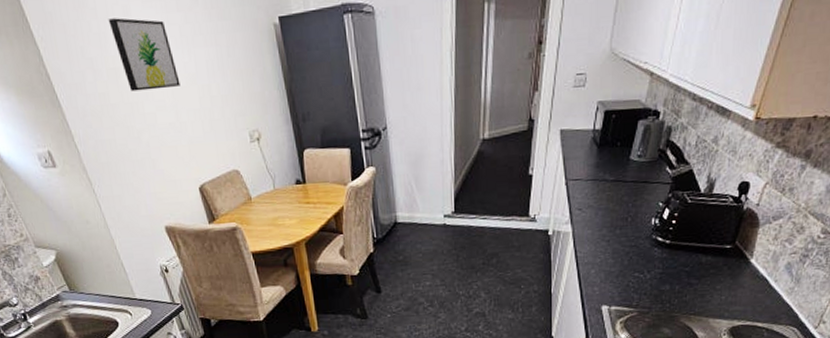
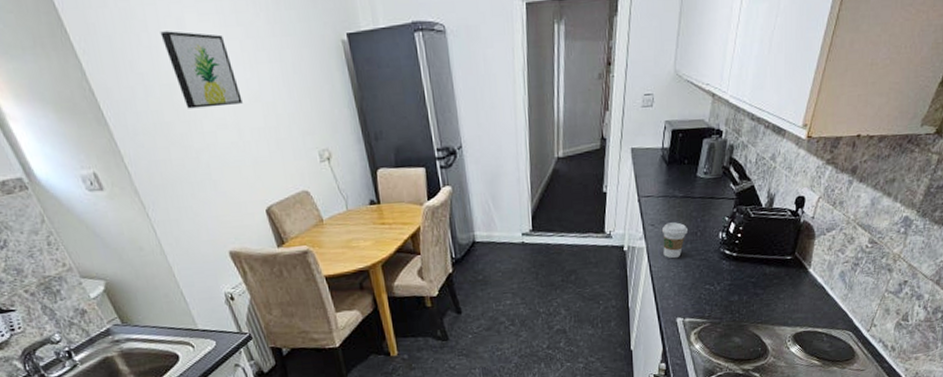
coffee cup: none [589,207,617,245] -> present [661,222,688,259]

